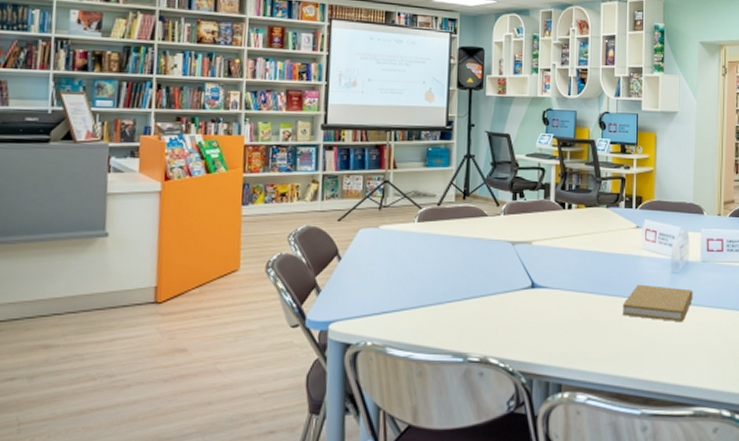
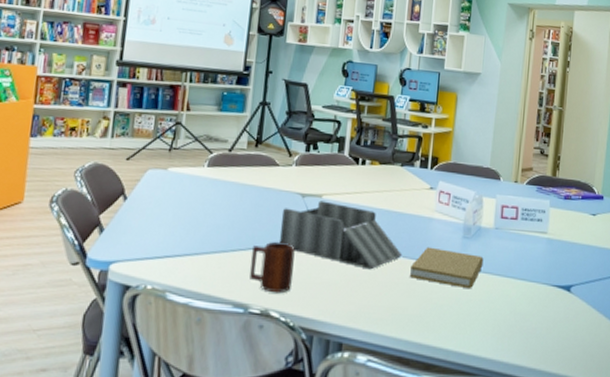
mug: none [466,290,509,340] -> present [249,241,295,293]
desk organizer: none [493,247,614,311] -> present [280,200,403,270]

